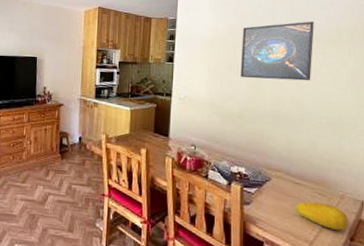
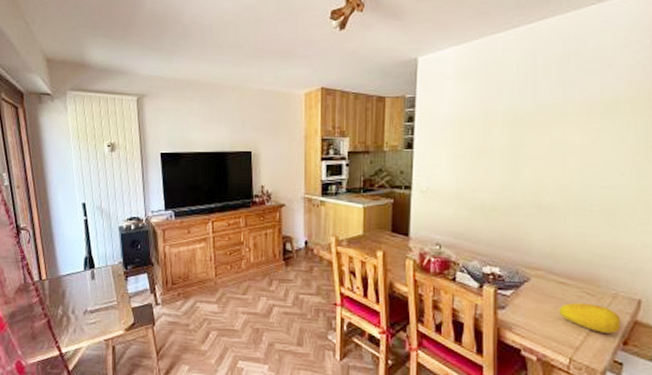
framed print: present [240,21,314,81] -> none [494,90,585,163]

